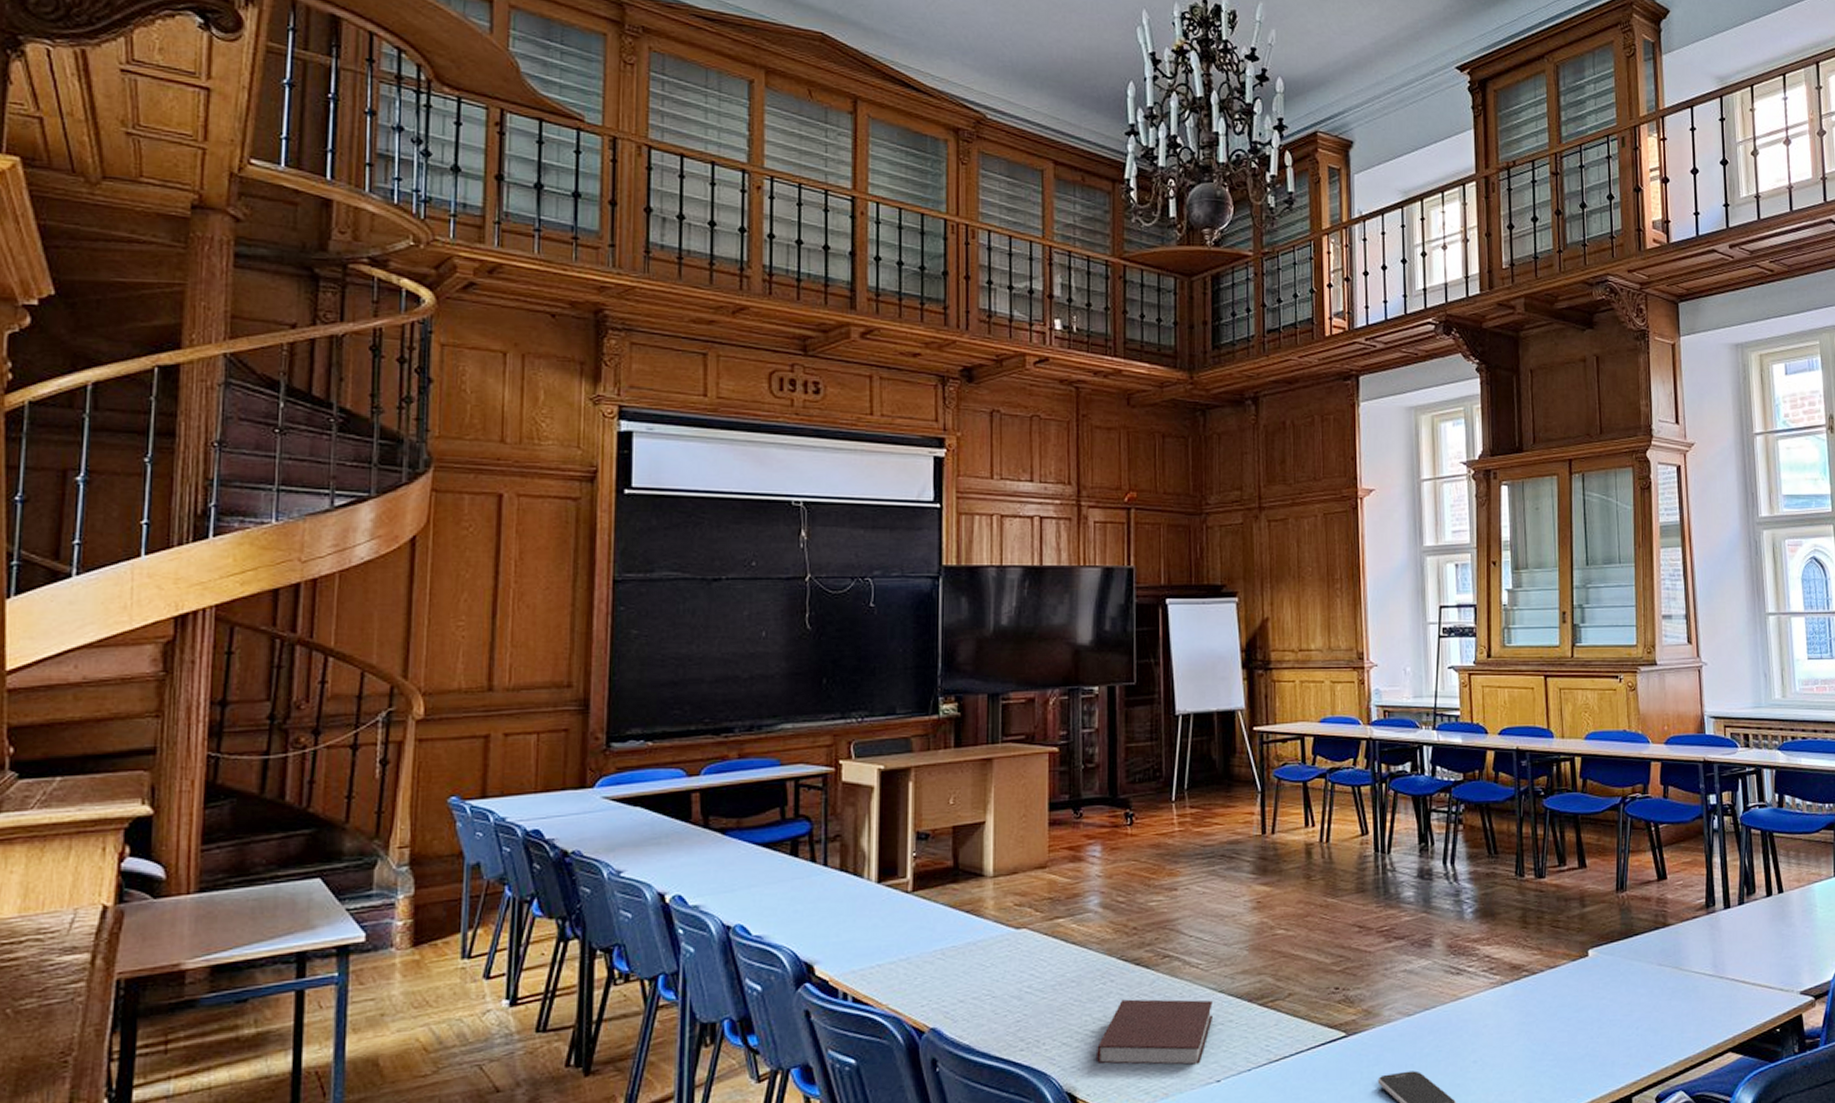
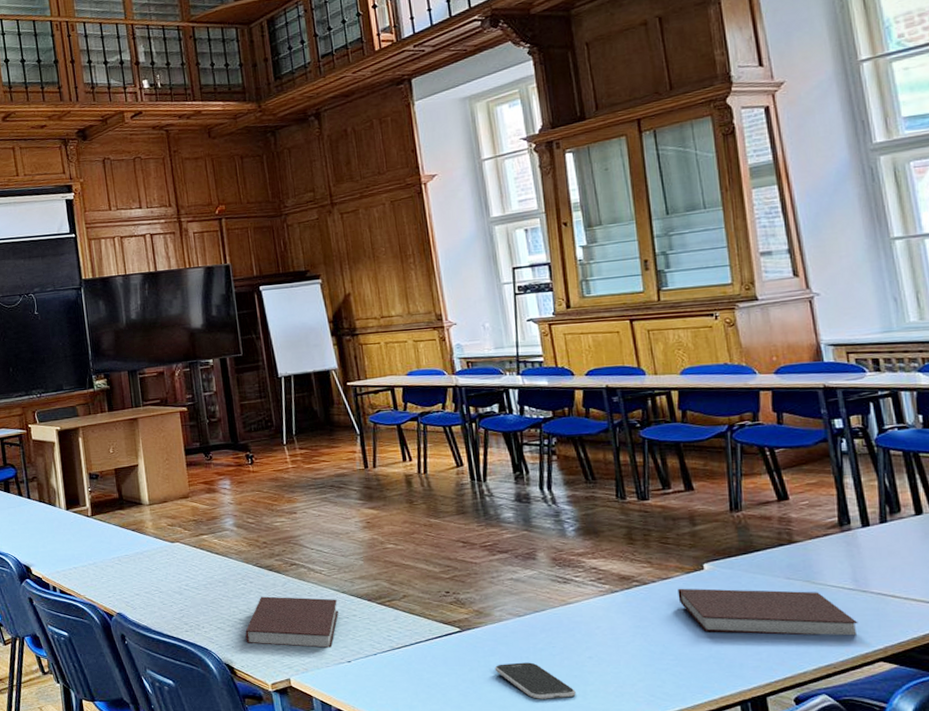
notebook: none [1563,977,1714,1028] -> present [677,588,858,636]

